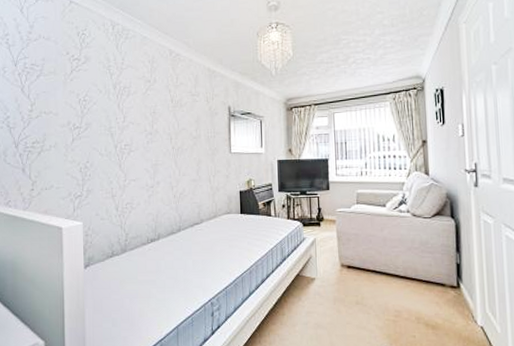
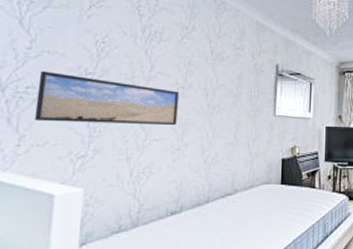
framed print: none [41,128,148,170] -> present [34,71,179,126]

